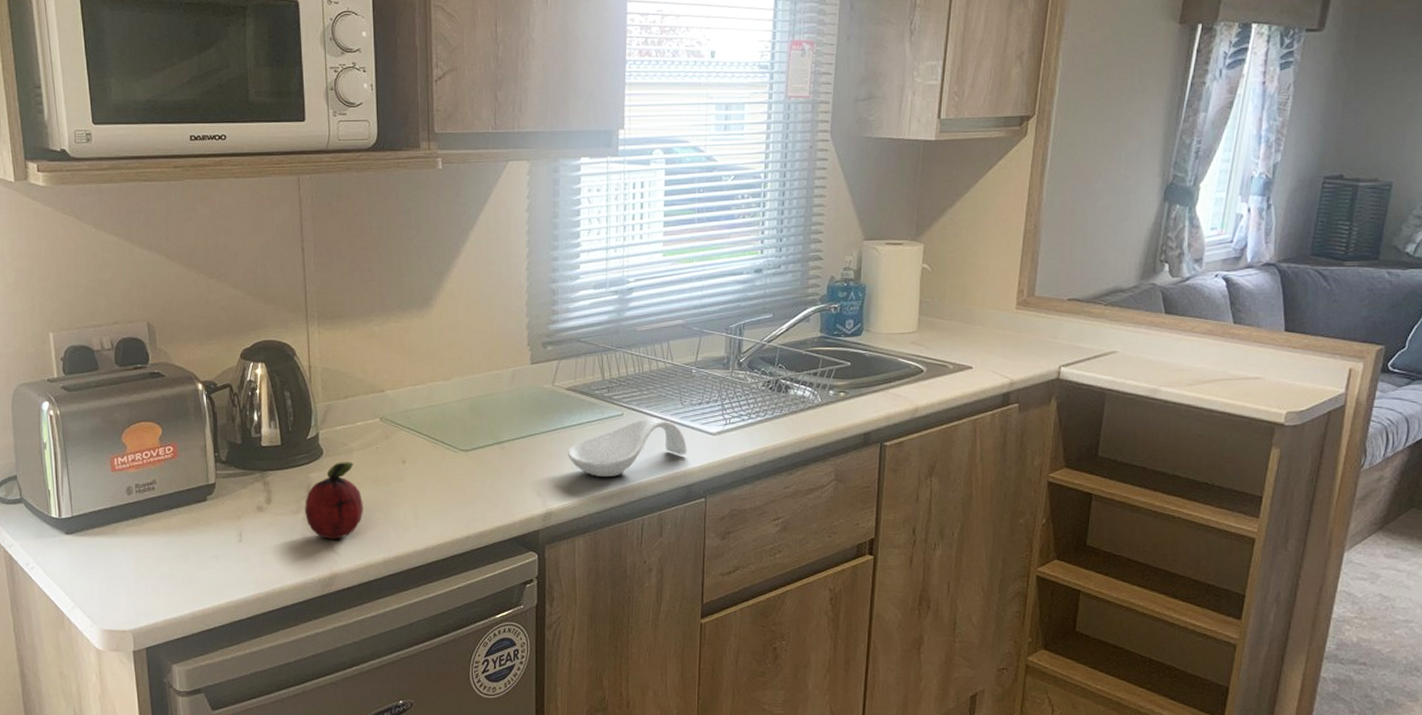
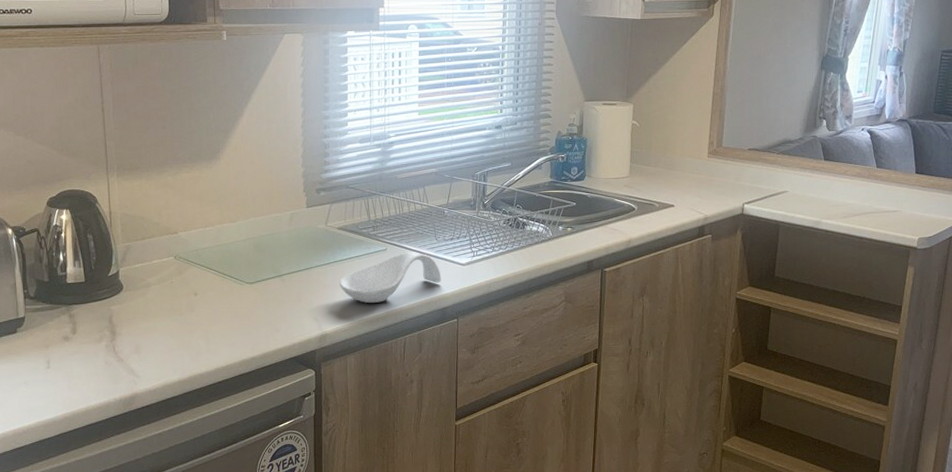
fruit: present [305,462,363,539] -> none [107,295,160,364]

